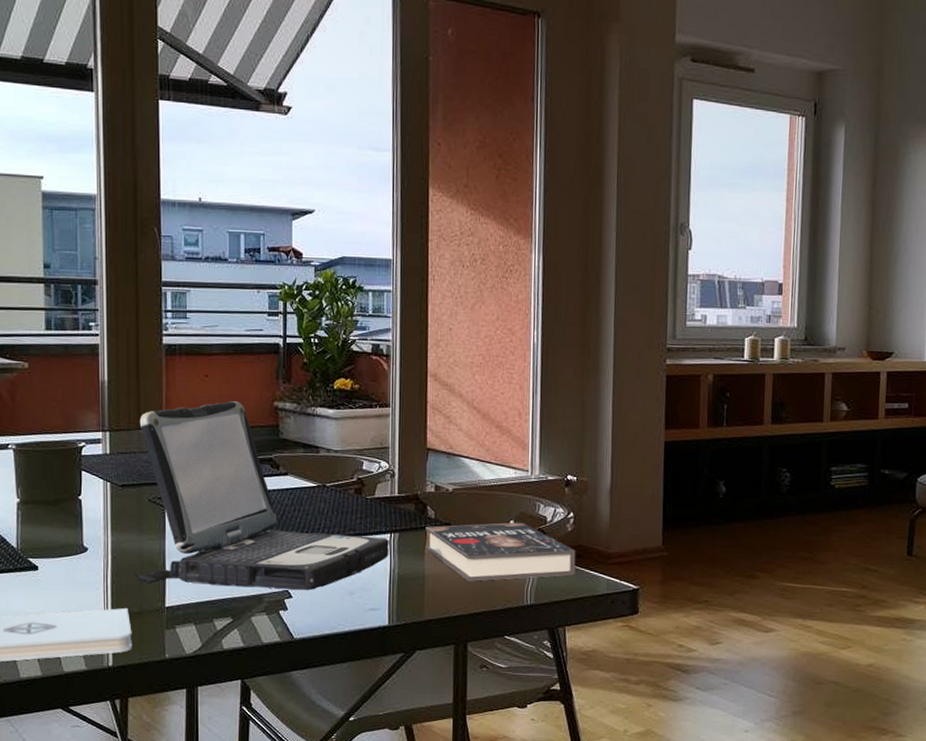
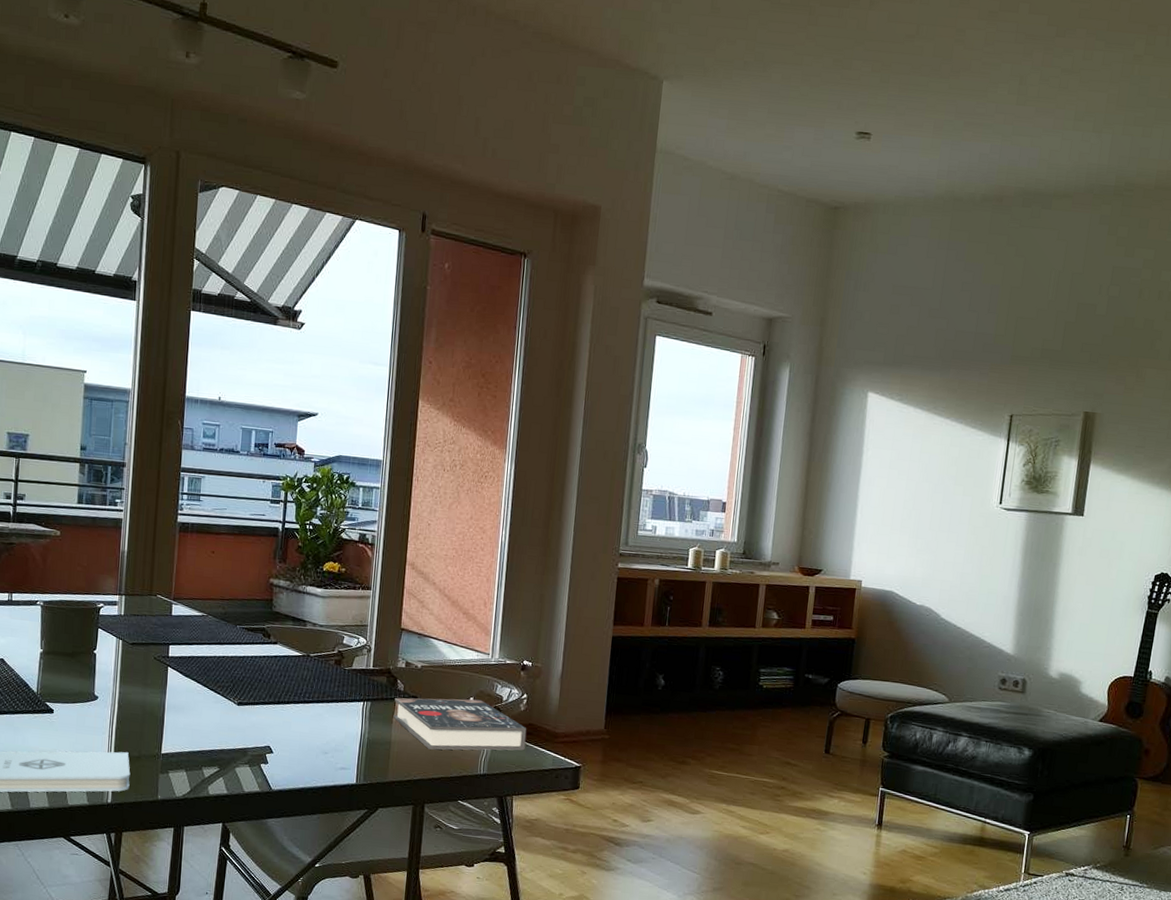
laptop: present [134,401,389,590] -> none [136,576,362,748]

